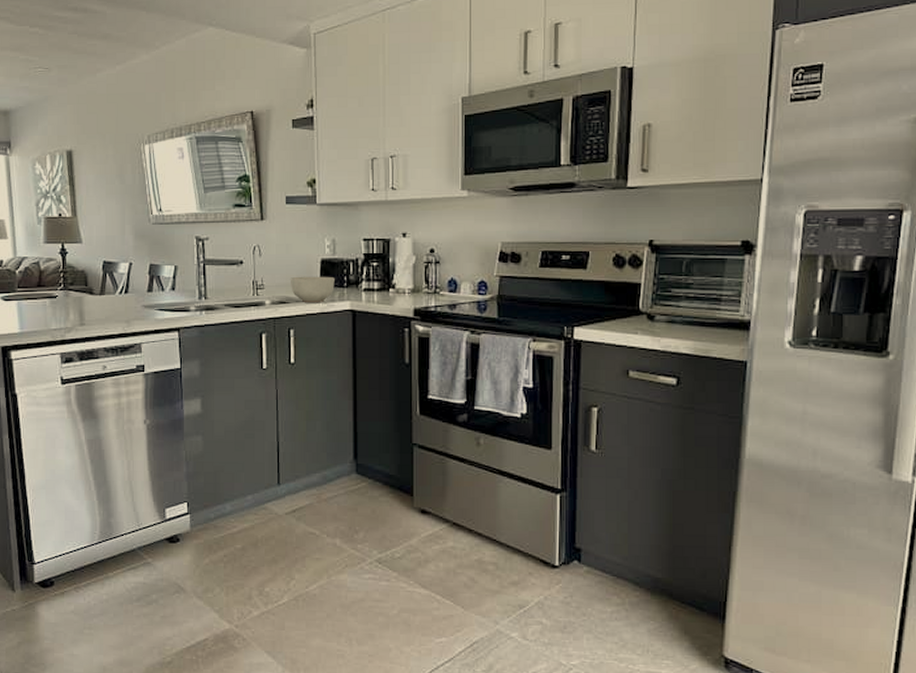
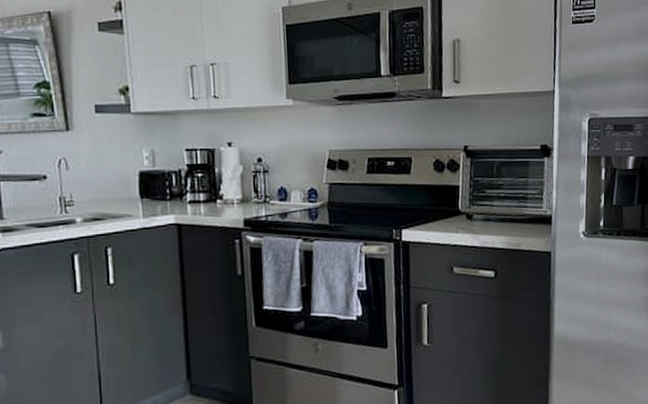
bowl: present [290,276,336,302] -> none [104,189,157,218]

